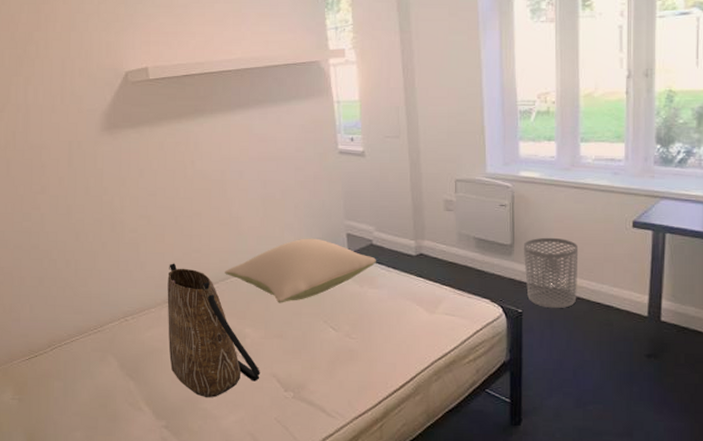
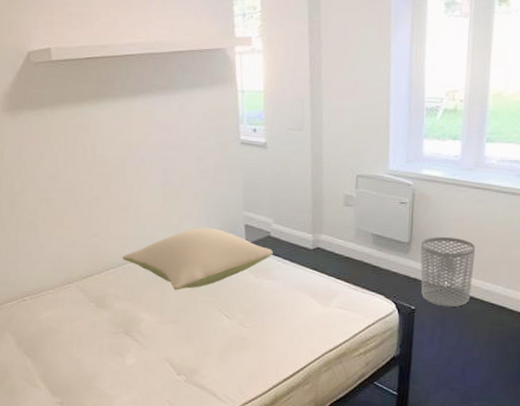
tote bag: present [167,263,260,398] -> none [65,246,154,378]

